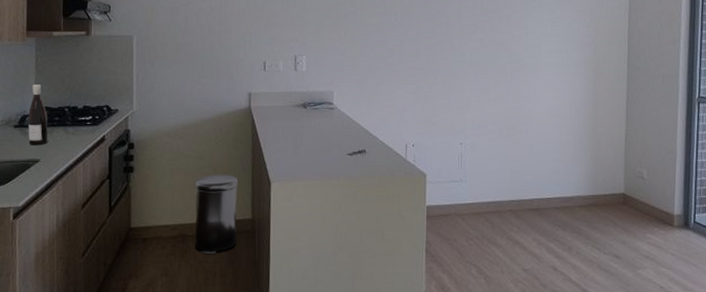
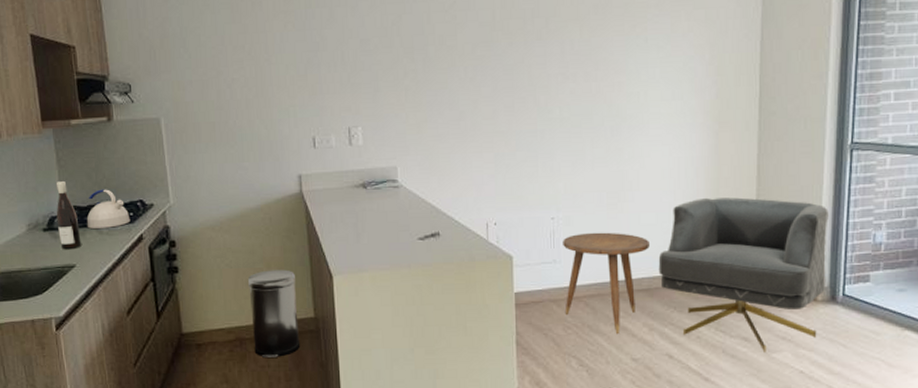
kettle: none [55,94,96,129] -> present [86,189,130,230]
side table: none [468,157,540,247] -> present [563,232,649,335]
armchair: none [546,134,682,269] -> present [658,197,829,352]

